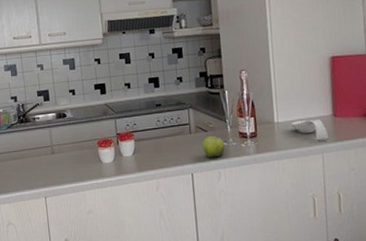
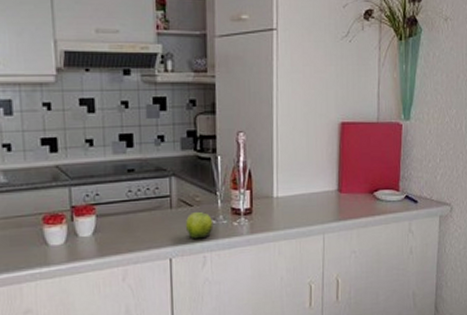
spoon rest: present [292,119,328,141] -> none [293,195,331,219]

